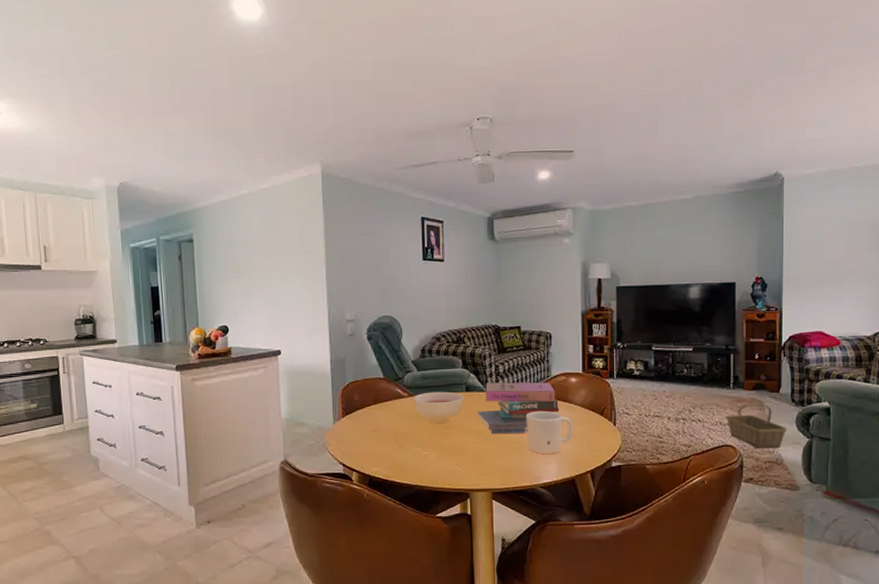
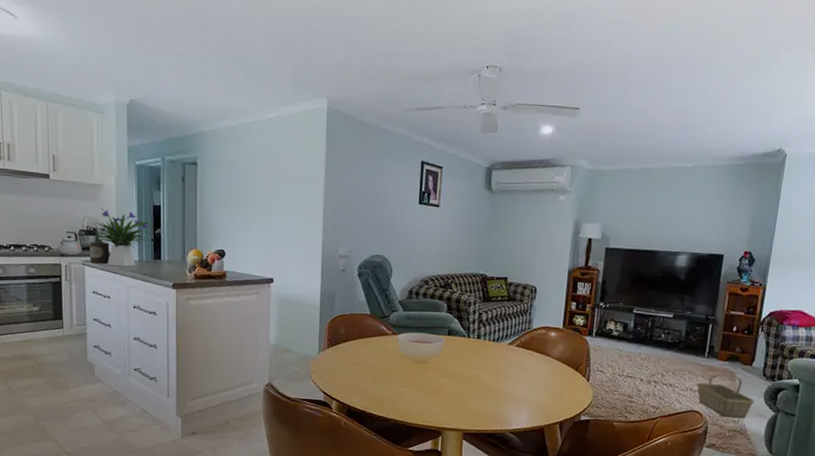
kettle: none [52,322,79,348] -> present [57,231,82,257]
canister: none [86,327,109,353] -> present [89,239,110,264]
flower arrangement: none [88,295,149,354] -> present [92,208,150,267]
books: present [476,382,559,435] -> none [456,329,536,381]
mug: present [525,410,574,455] -> none [501,360,548,403]

